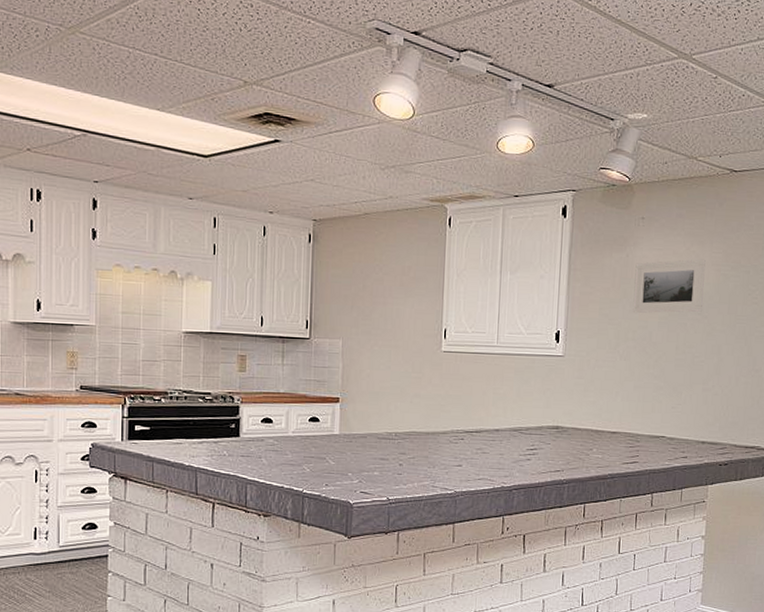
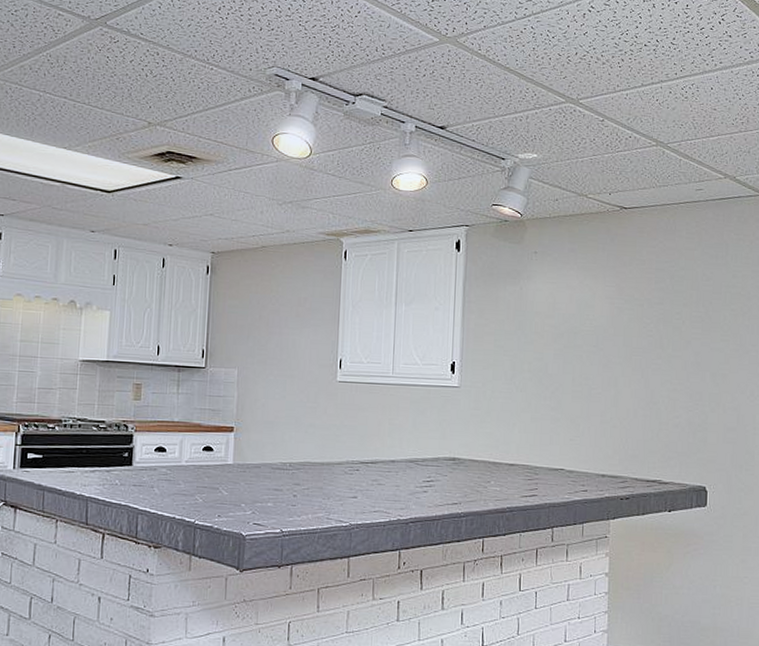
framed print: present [632,259,706,314] -> none [528,292,599,345]

